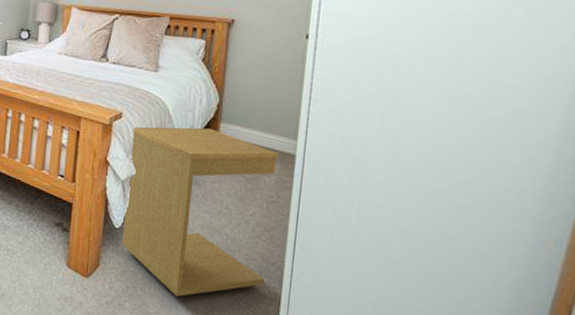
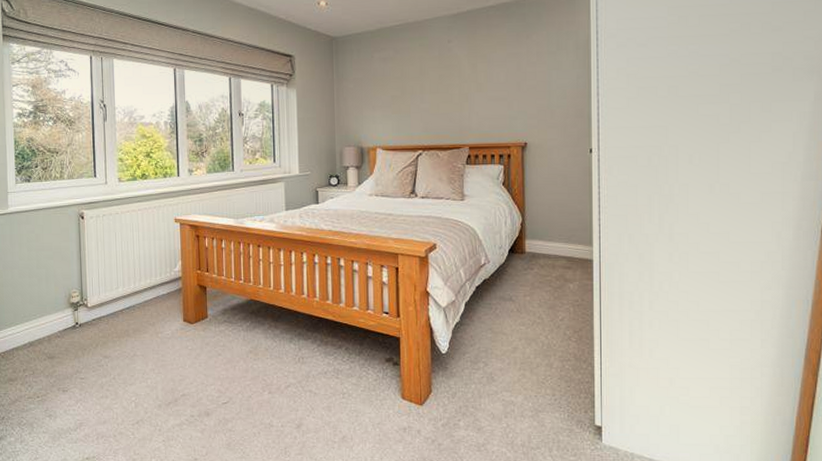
side table: present [121,126,279,297] -> none [448,247,580,407]

